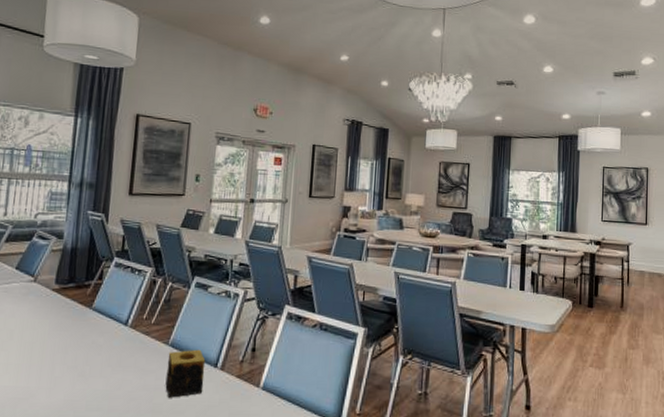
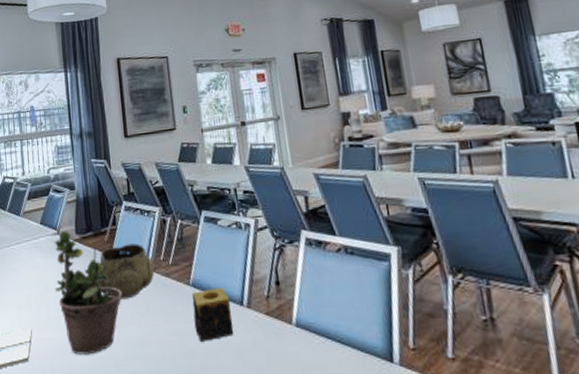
potted plant: none [20,278,96,404] -> present [54,230,122,355]
decorative bowl: none [71,299,136,353] -> present [97,243,155,299]

